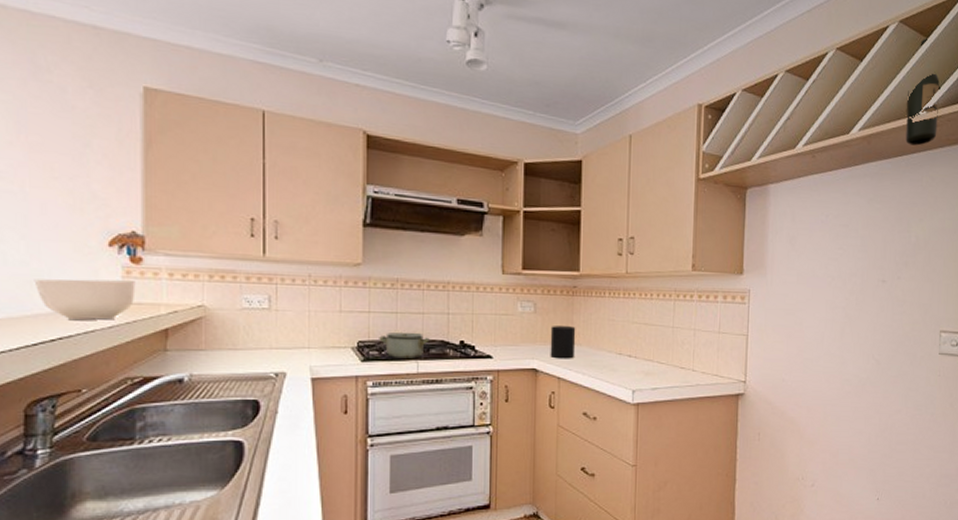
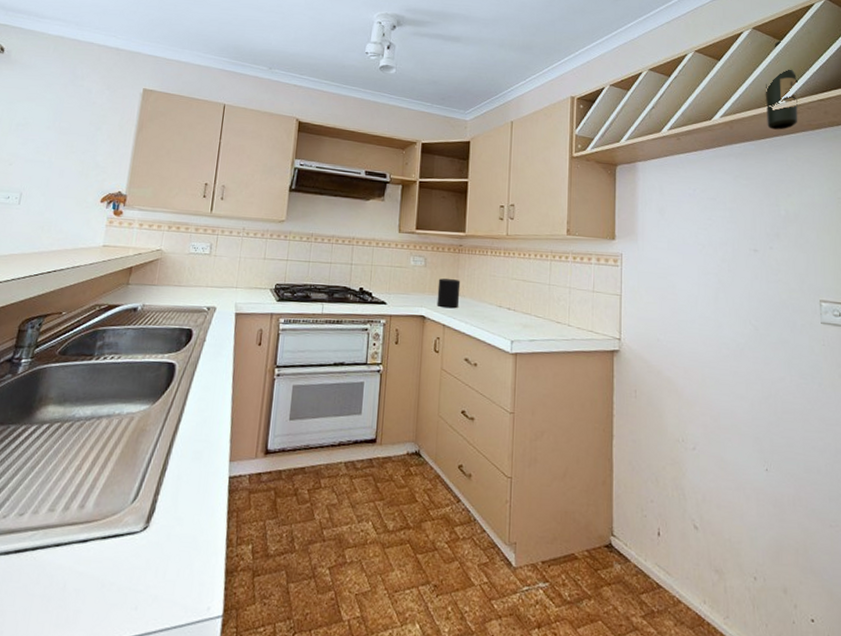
bowl: present [34,279,136,321] -> none [45,225,115,258]
cooking pot: present [379,332,430,360] -> none [293,278,334,302]

